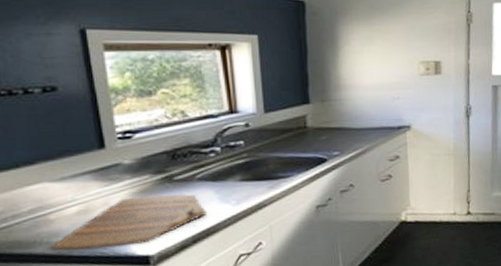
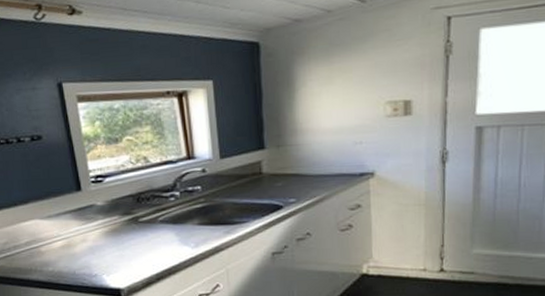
cutting board: present [51,193,206,251] -> none [43,234,168,279]

